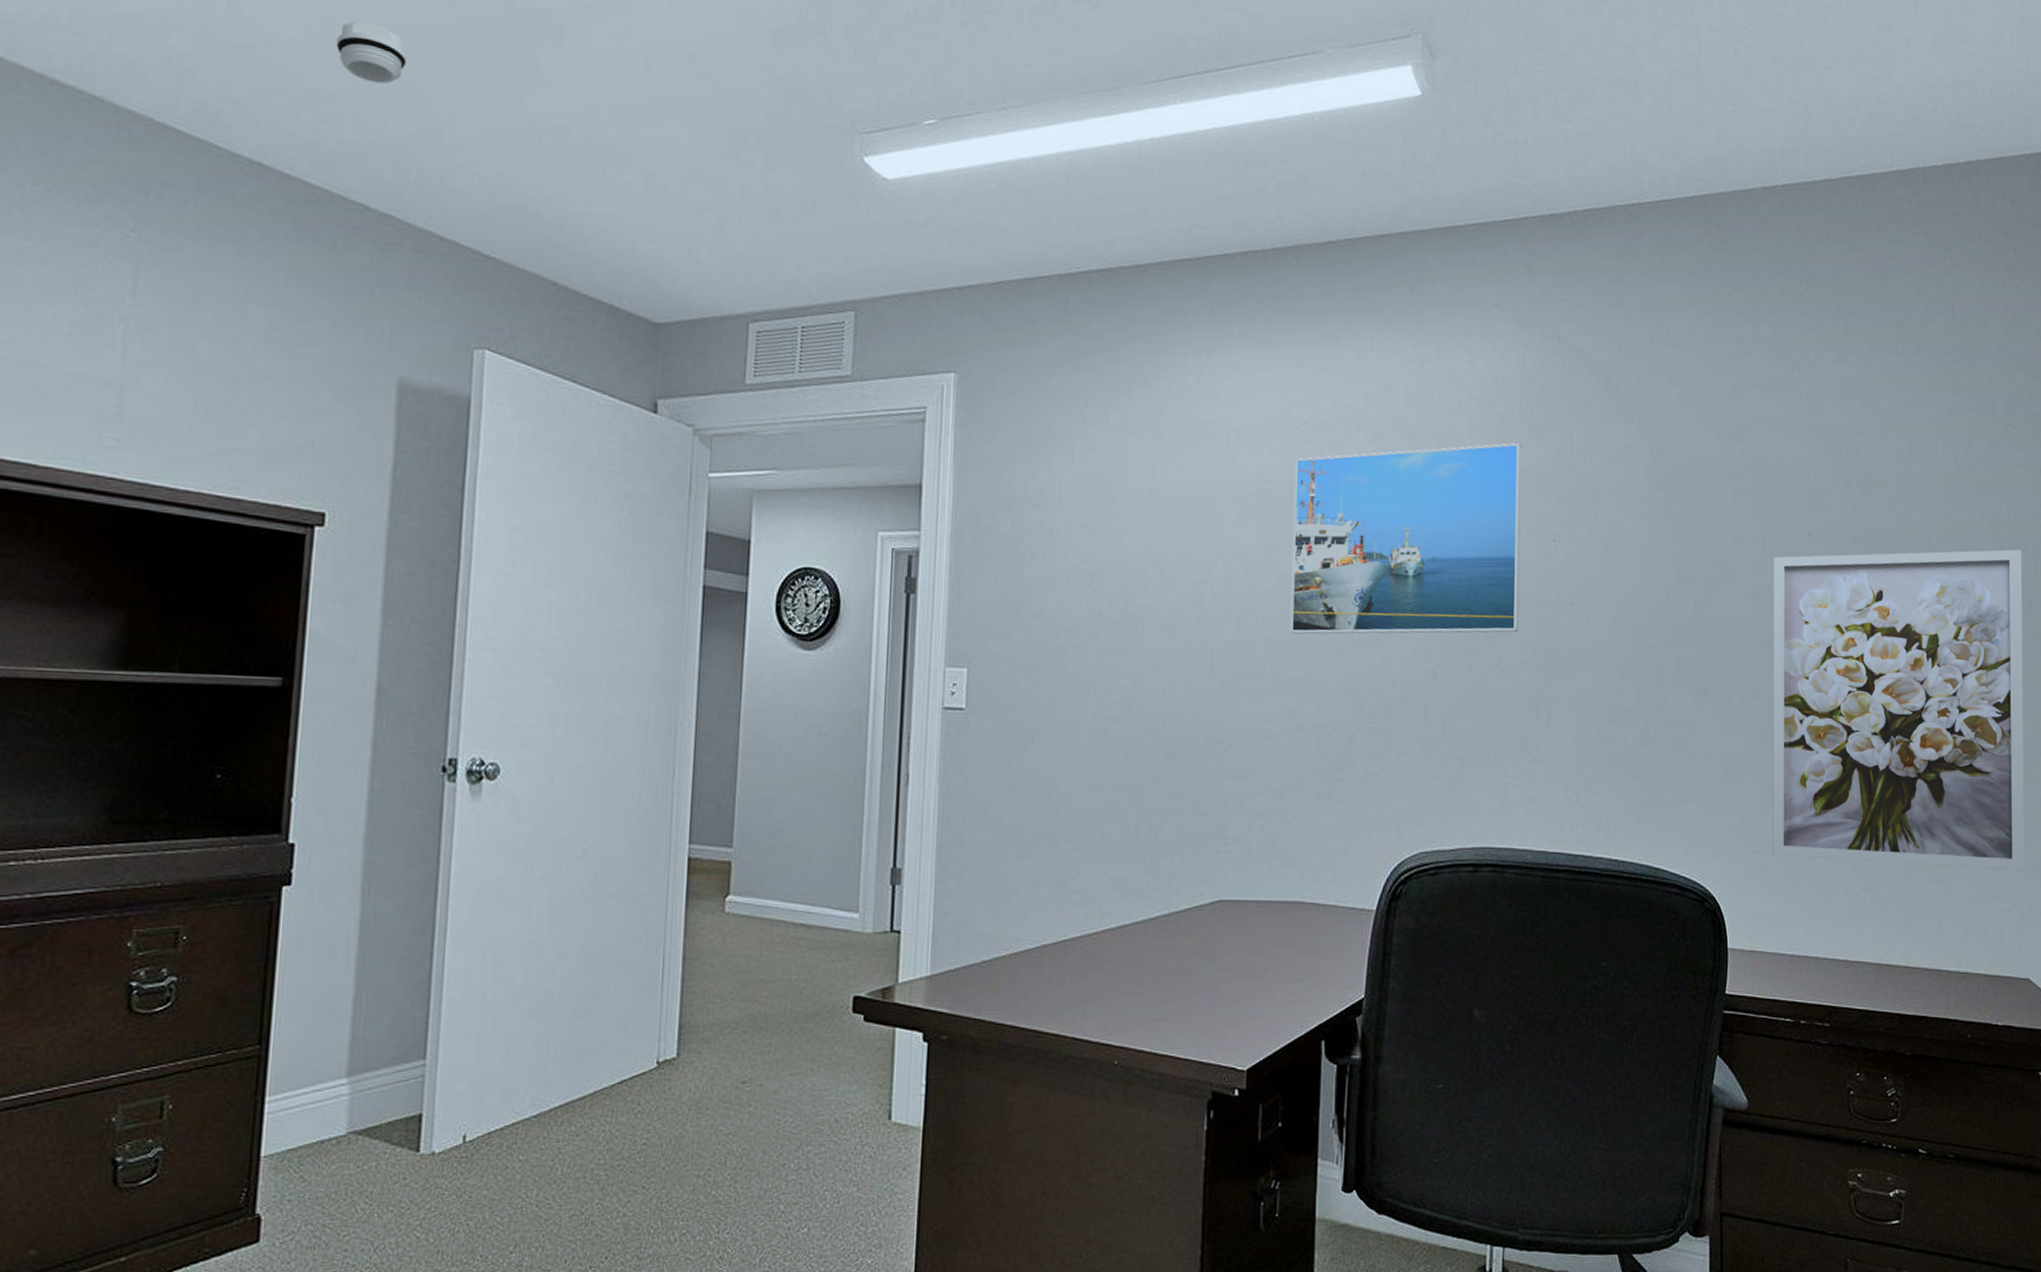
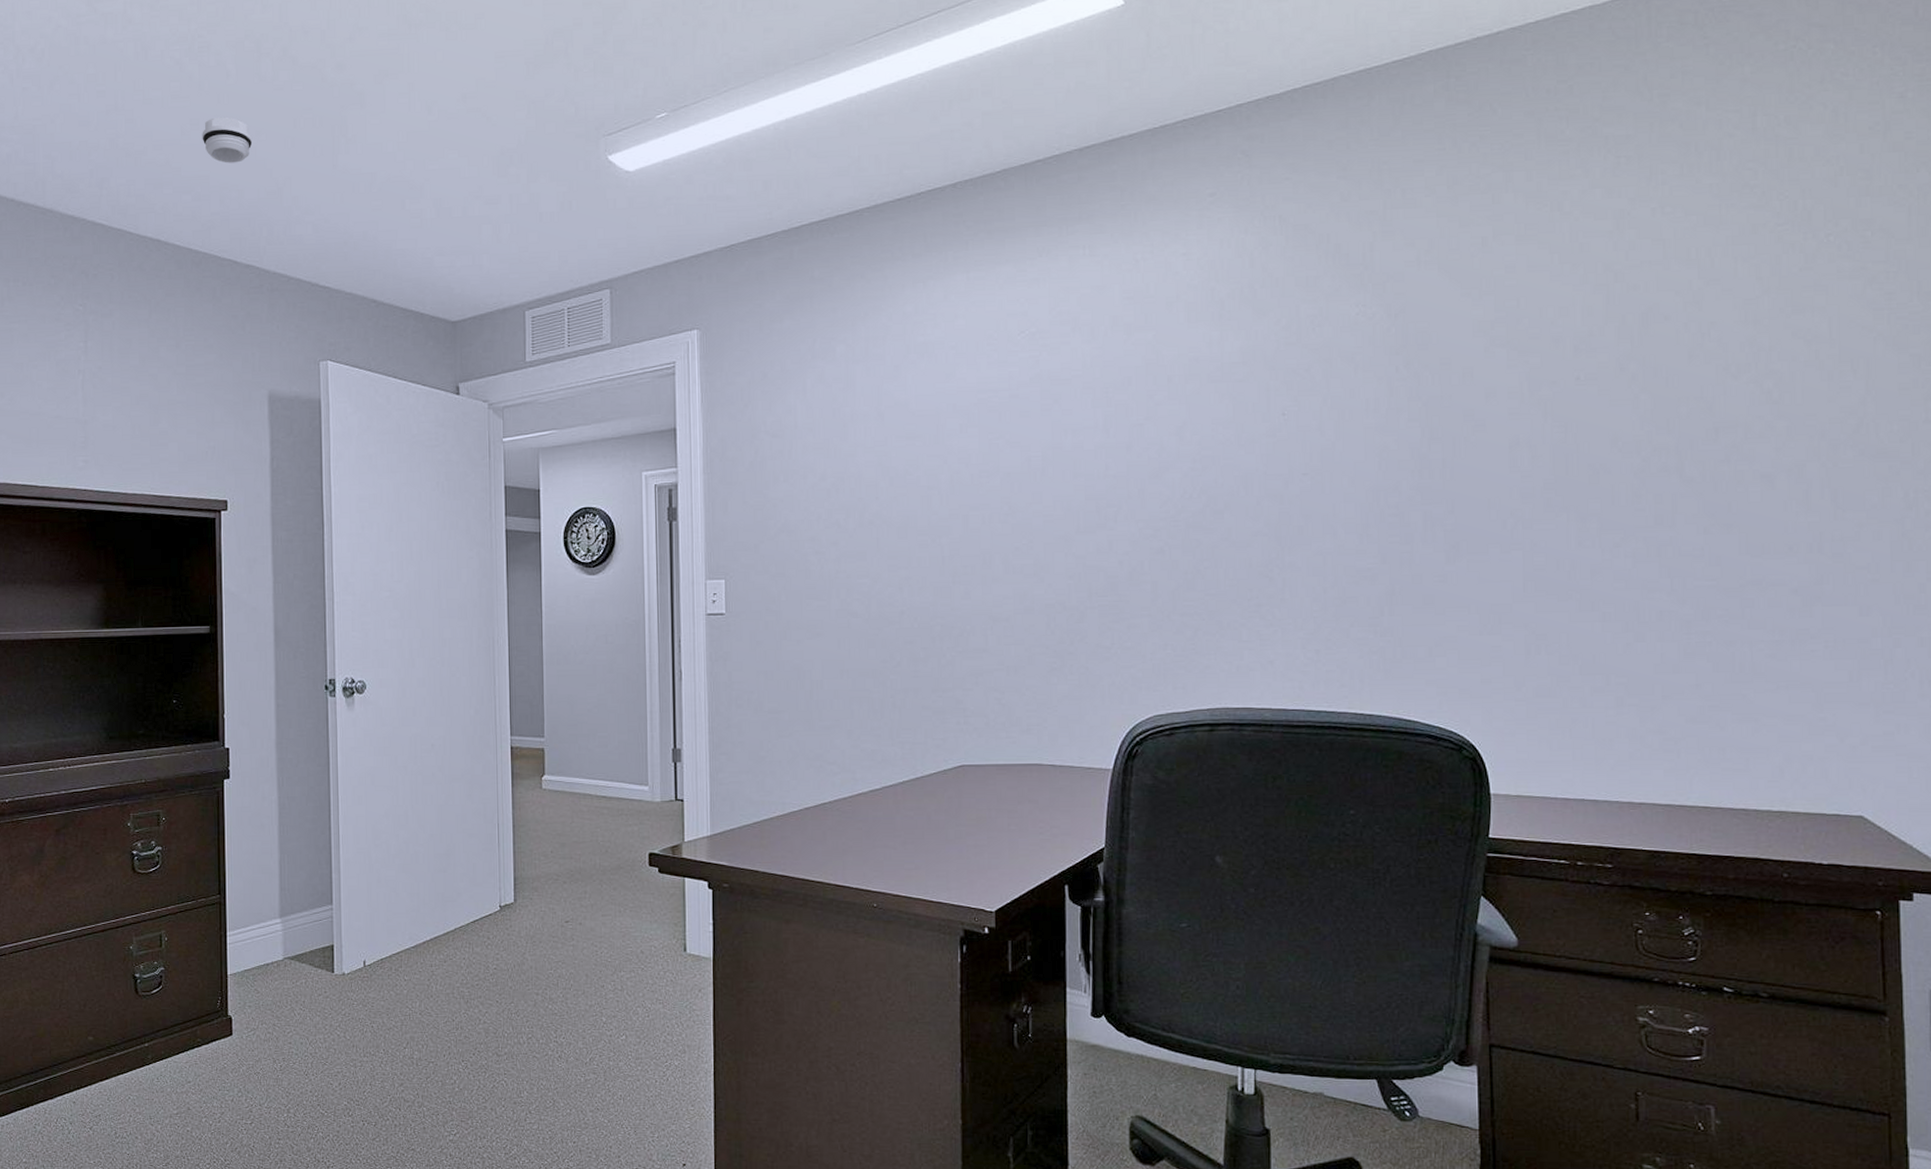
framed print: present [1291,443,1521,634] -> none [1013,325,1248,526]
wall art: present [1772,549,2025,870] -> none [1533,367,1856,705]

